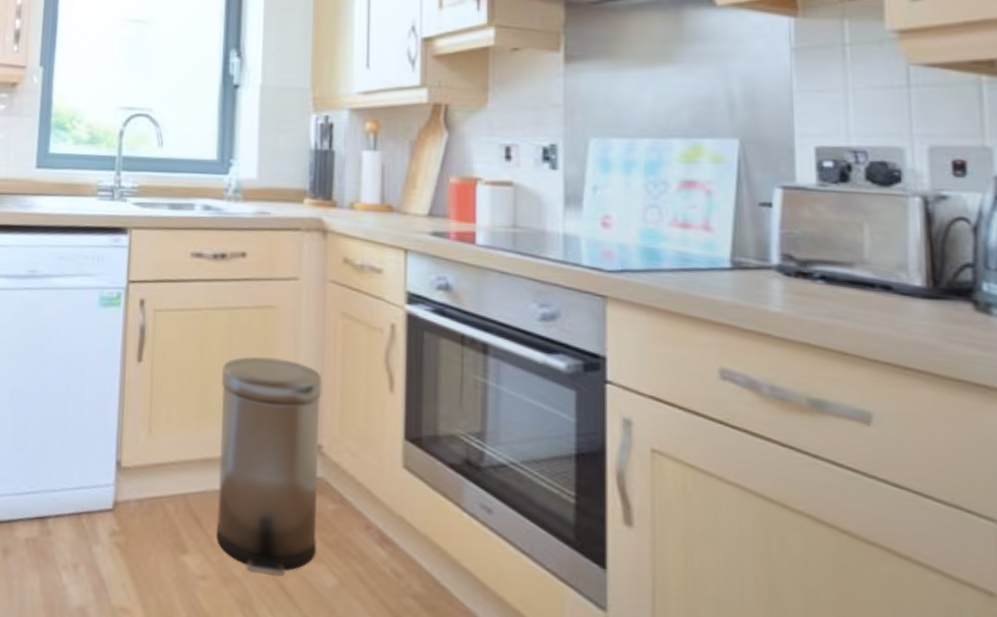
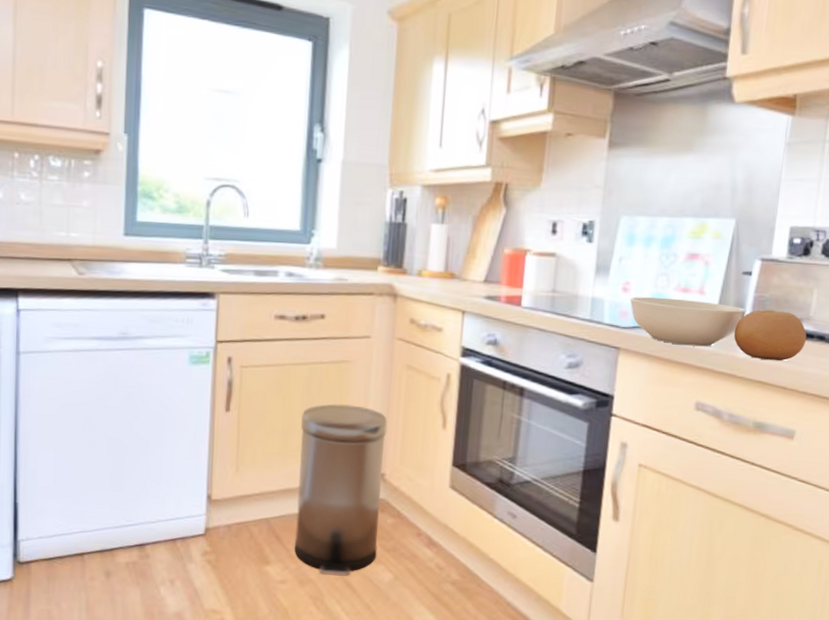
bowl: none [612,233,772,297] -> present [629,296,746,347]
fruit: none [759,249,864,318] -> present [733,309,807,361]

